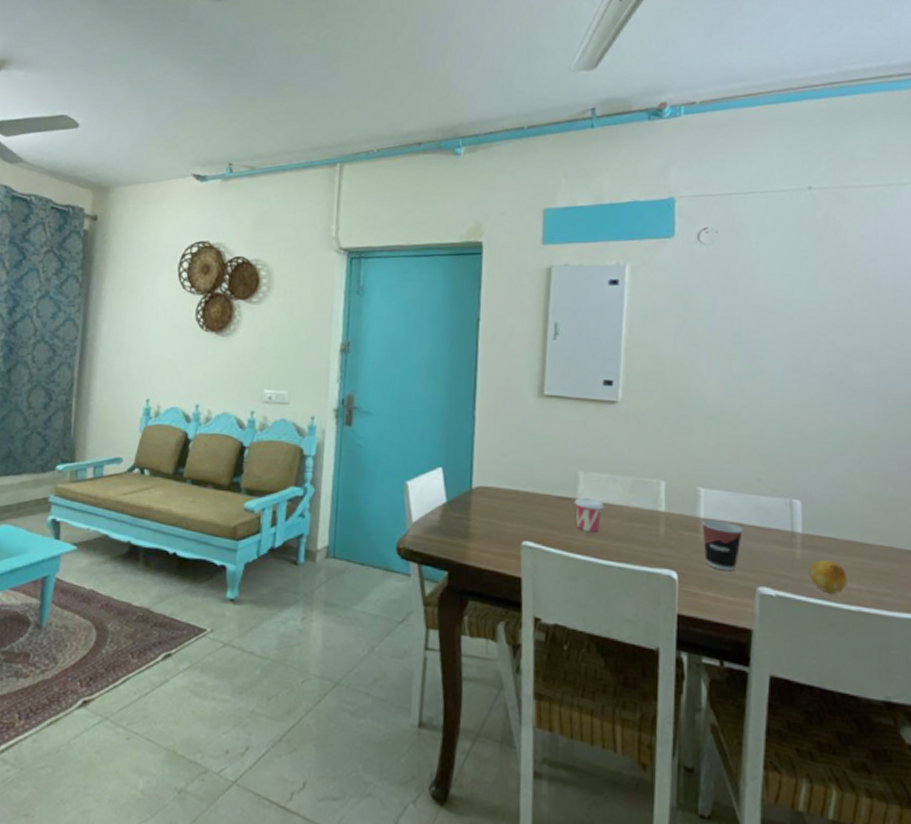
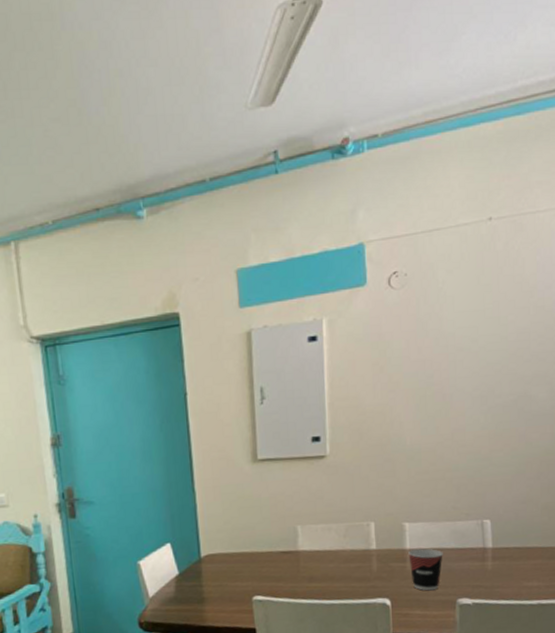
cup: present [574,497,605,532] -> none [295,548,323,578]
fruit: present [808,559,847,594] -> none [498,566,529,594]

